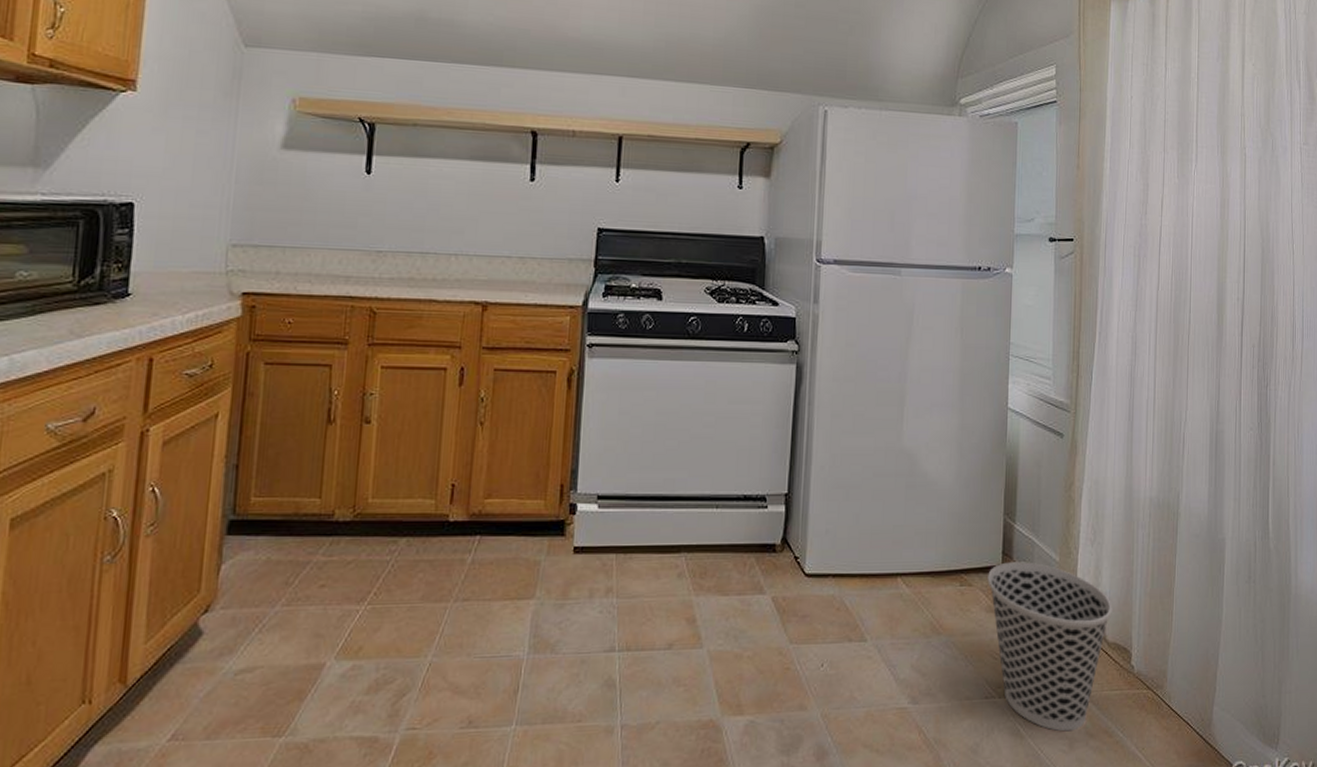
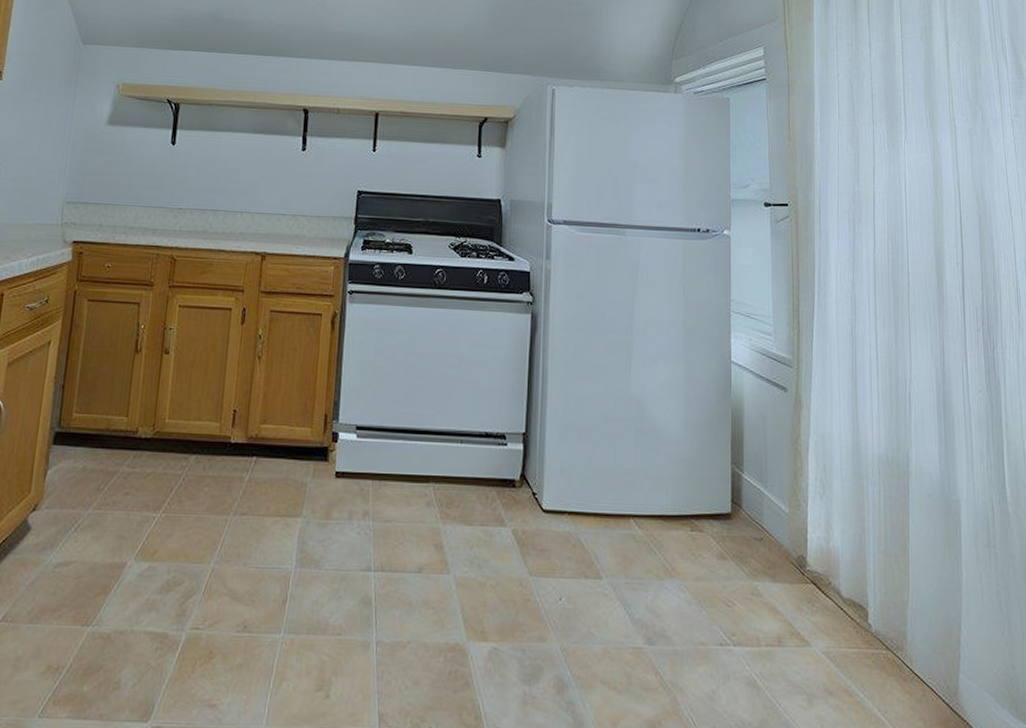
wastebasket: present [987,562,1112,732] -> none [718,510,846,687]

